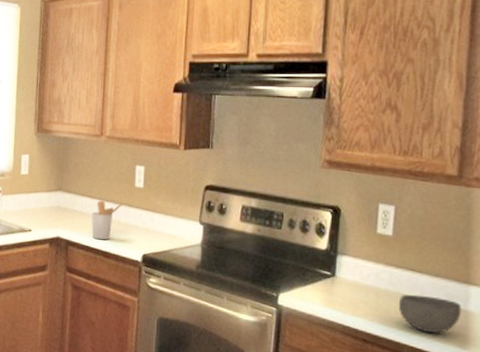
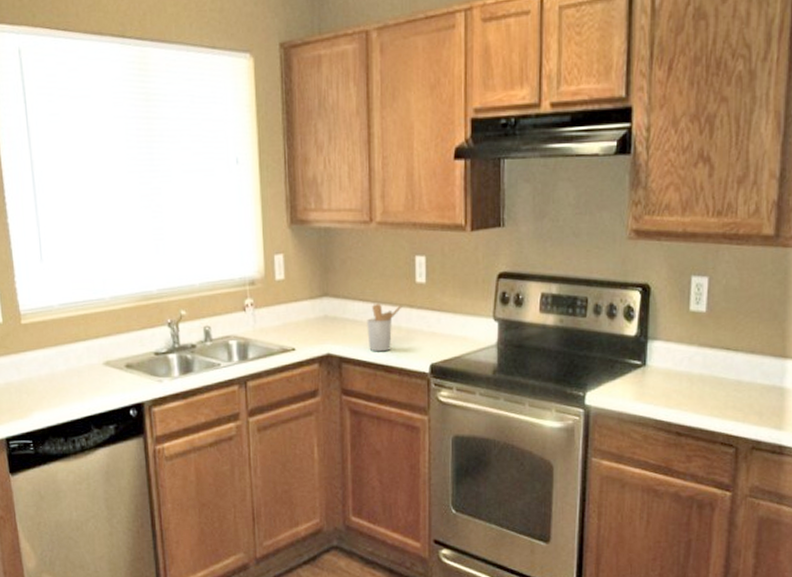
bowl: present [398,294,462,334] -> none [712,376,778,417]

